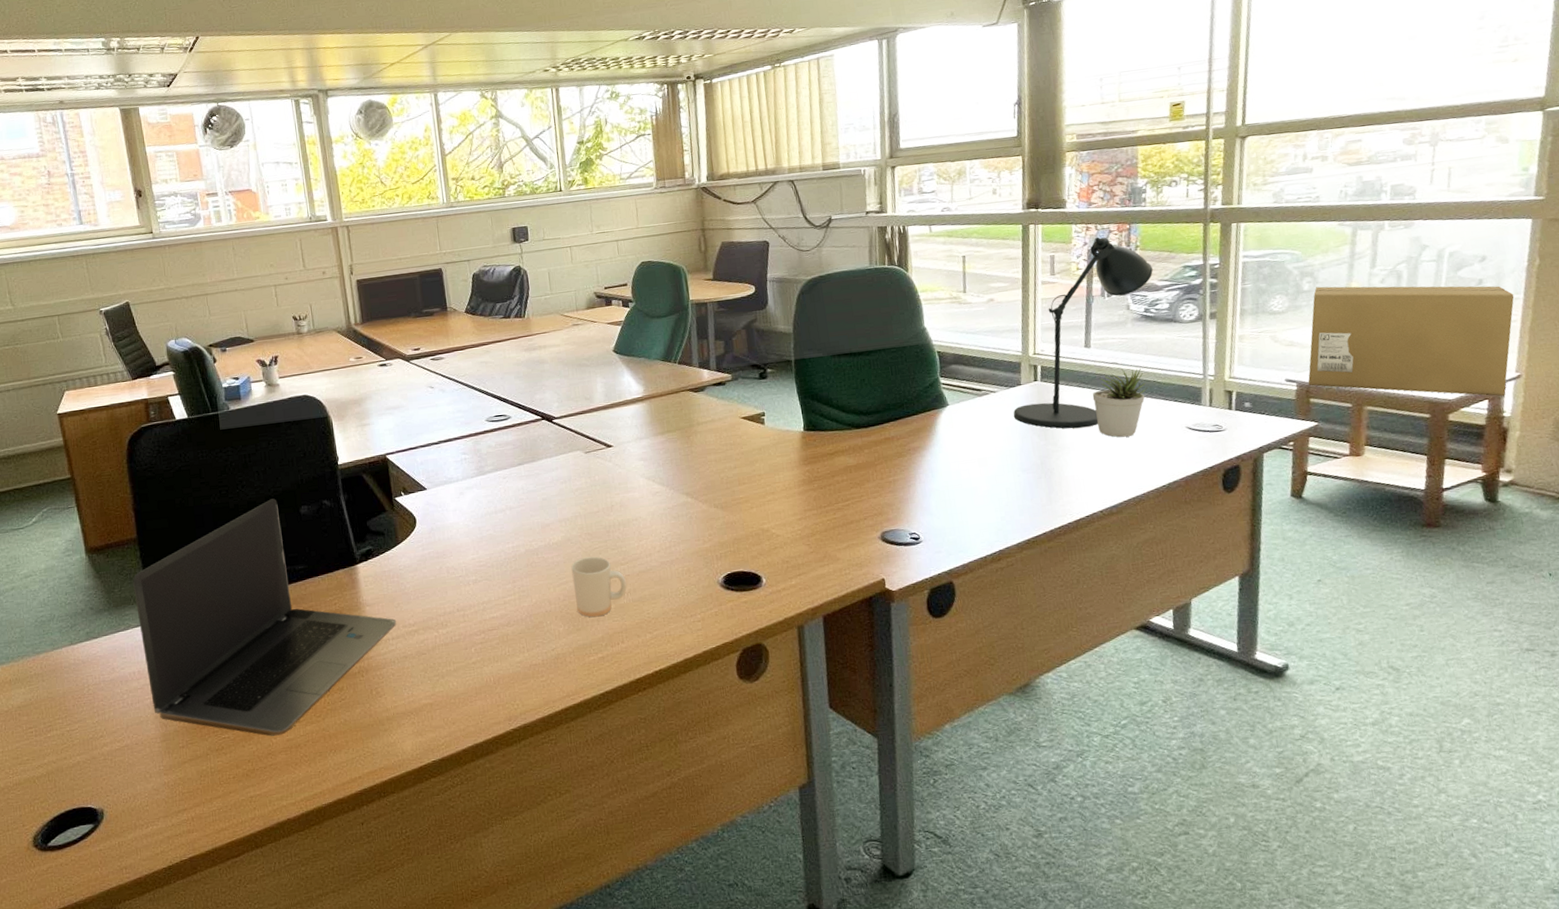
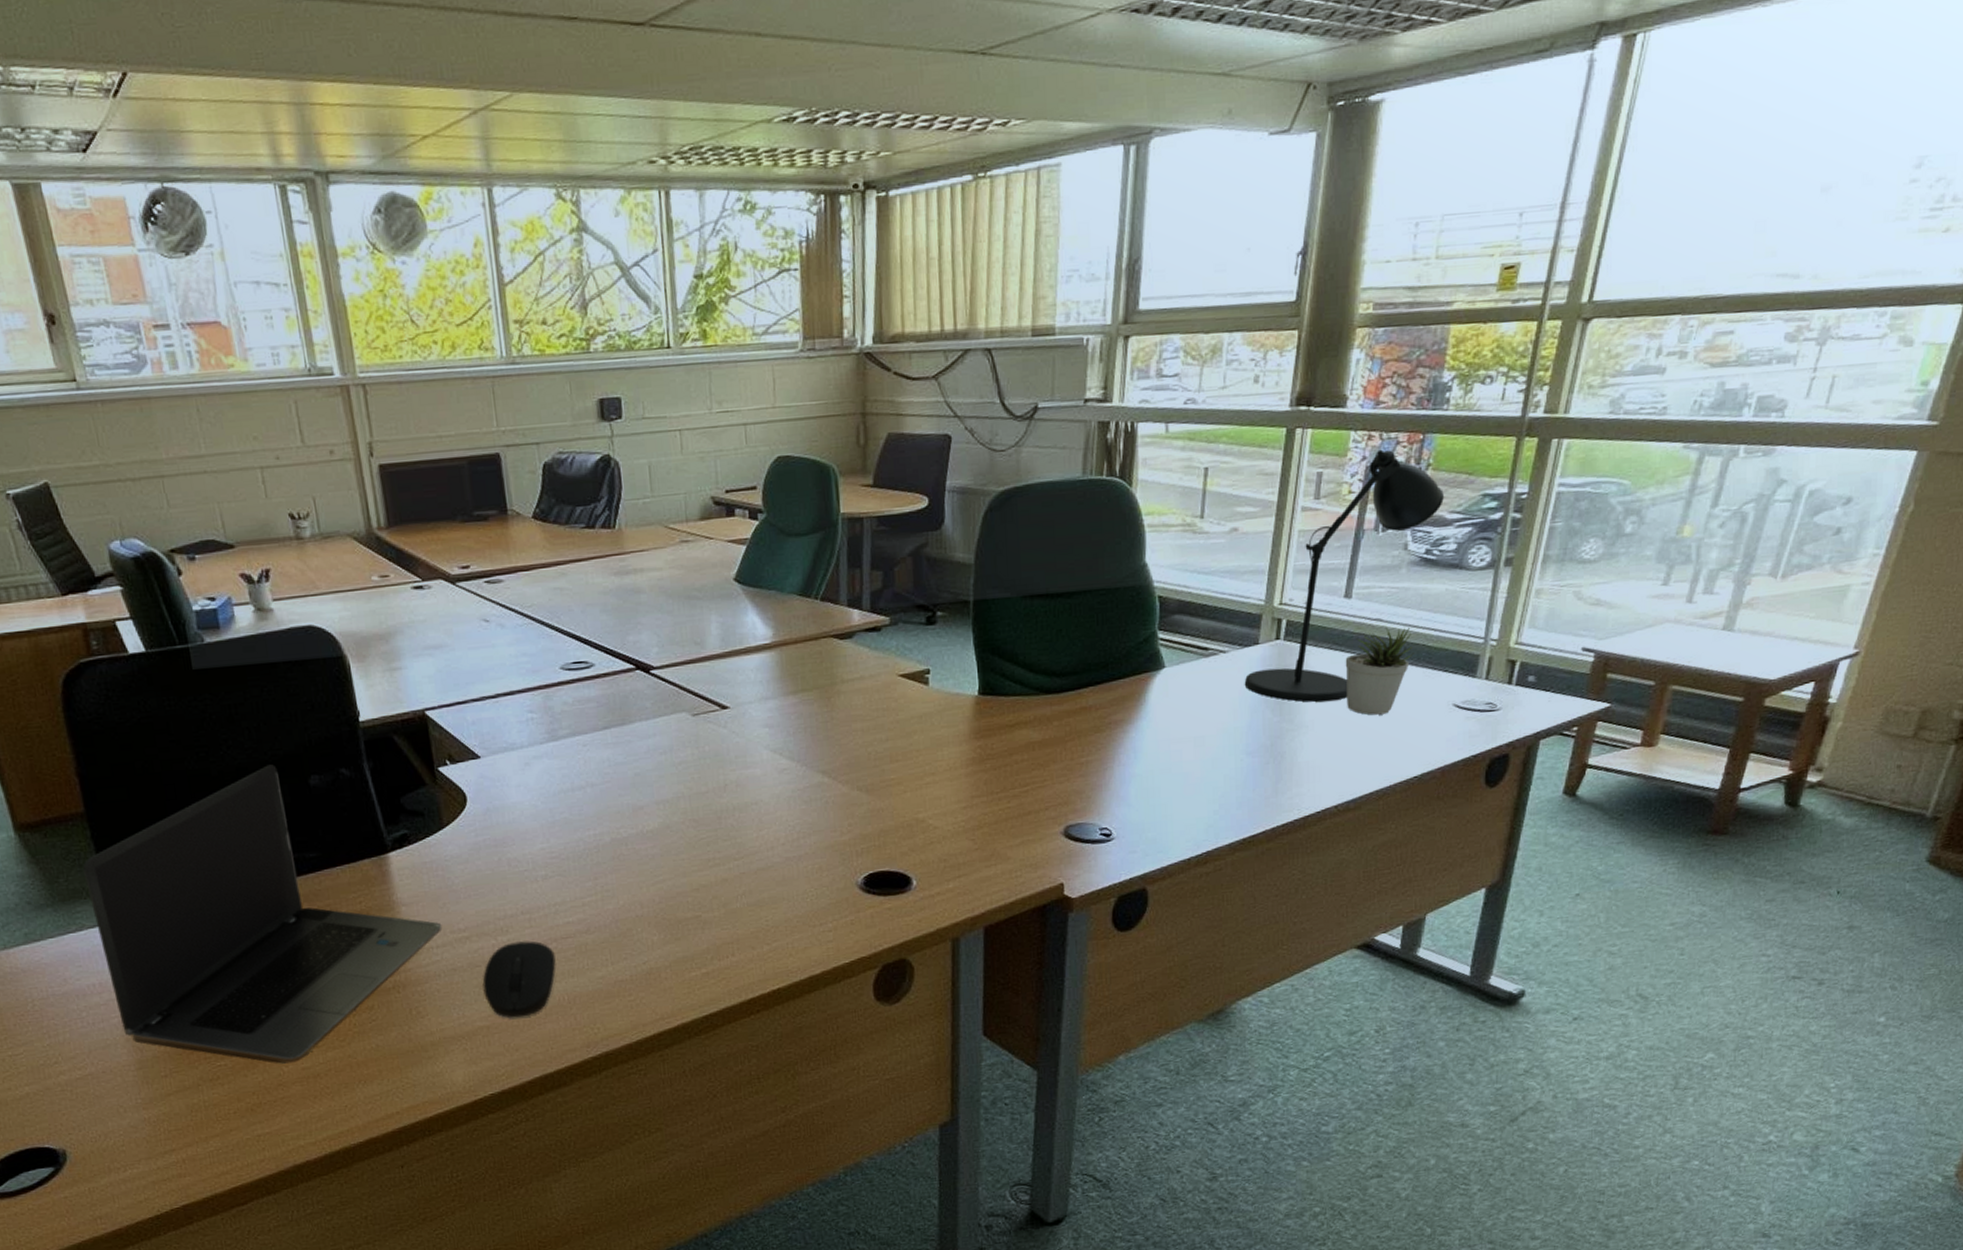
computer mouse: none [427,632,484,697] -> present [482,940,556,1018]
mug: present [571,556,627,618] -> none [670,849,741,925]
box: present [1308,285,1514,397] -> none [1608,528,1874,679]

